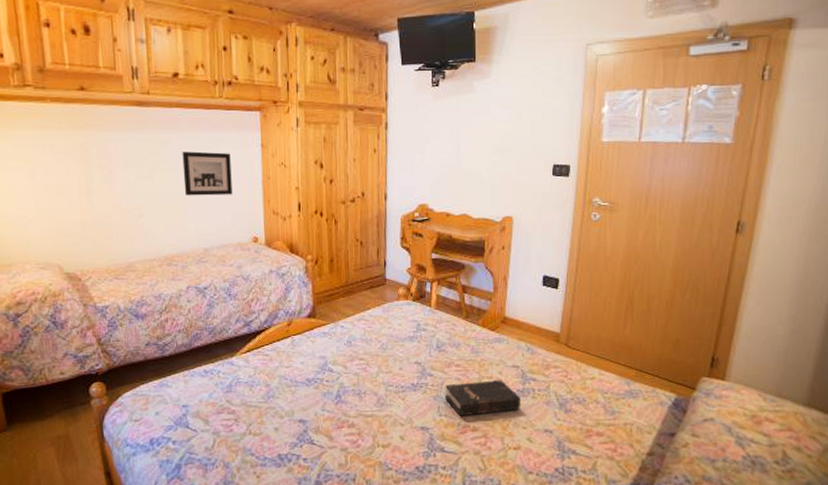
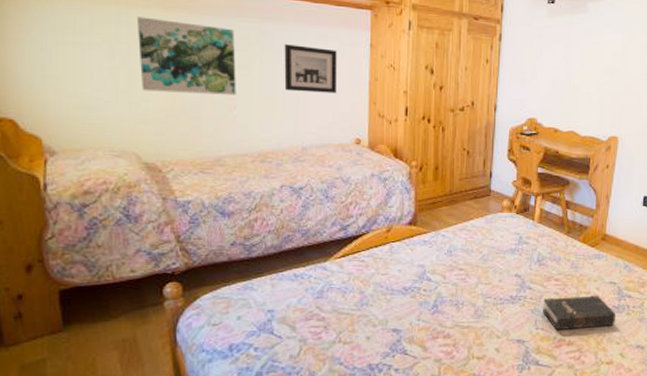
wall art: none [52,138,142,207] -> present [138,16,236,95]

